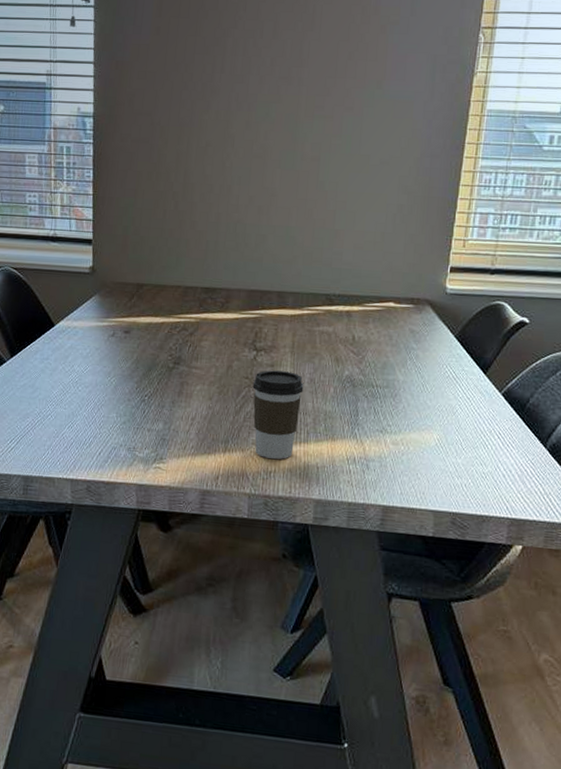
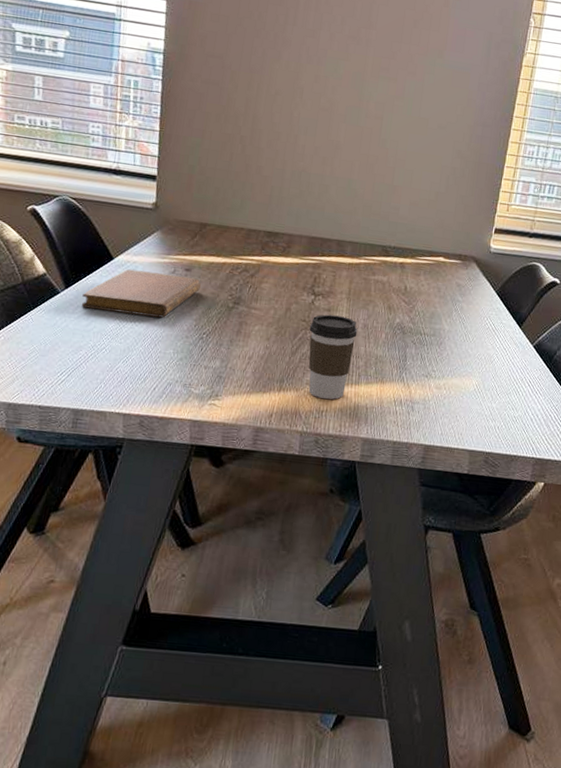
notebook: none [26,334,140,382] -> present [81,269,201,318]

